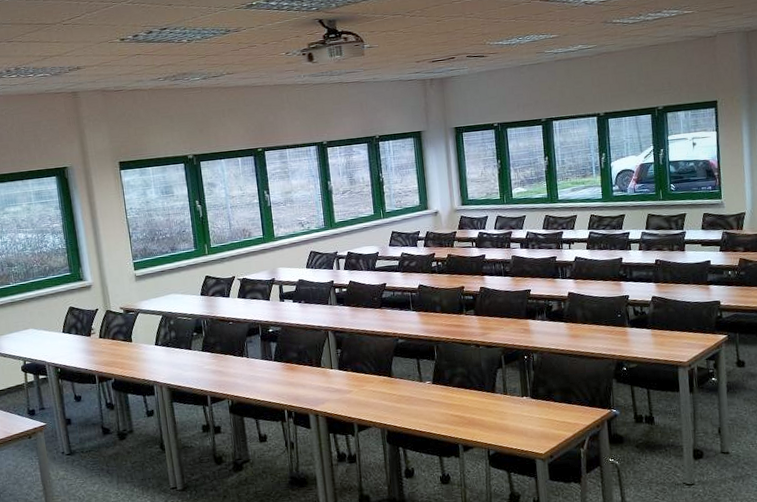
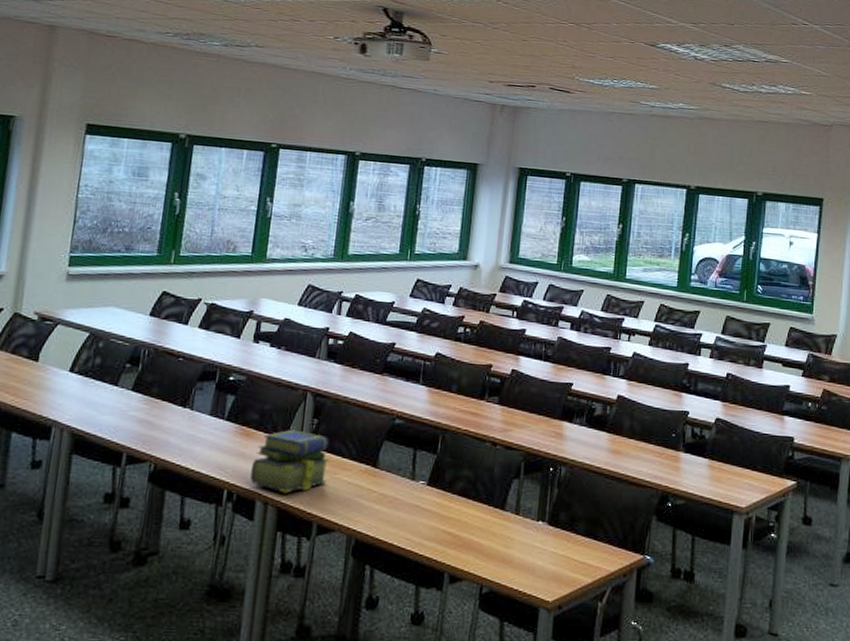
stack of books: none [300,360,358,406] -> present [249,429,330,494]

